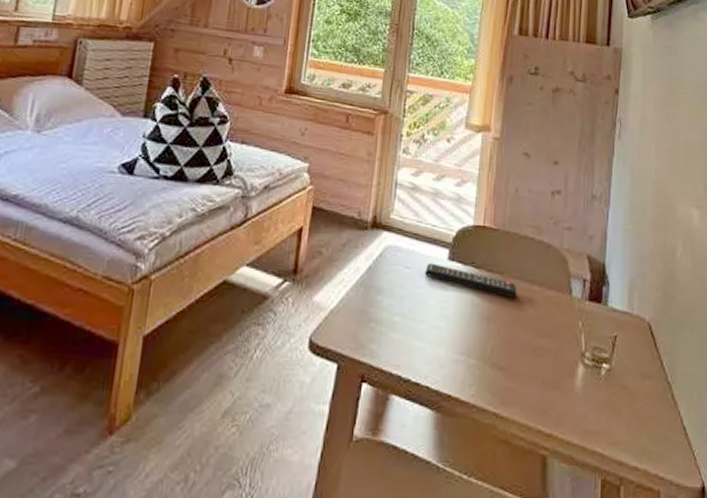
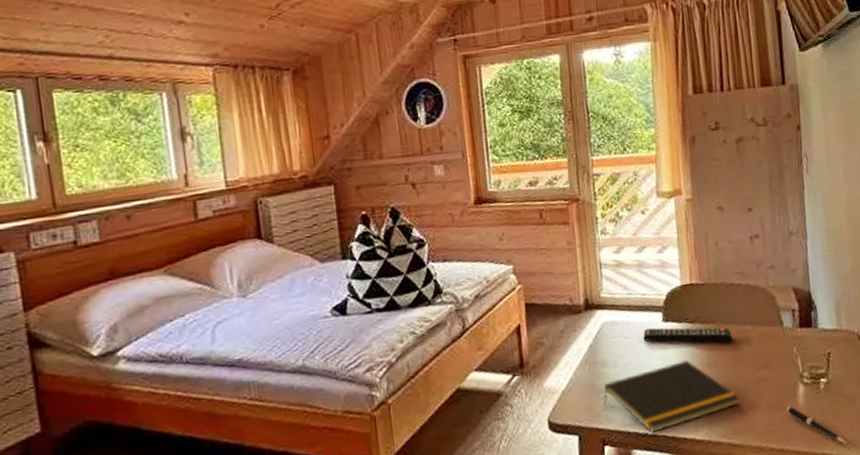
notepad: none [371,307,515,381] -> present [603,360,741,433]
pen: none [562,386,622,447] -> present [786,405,848,445]

